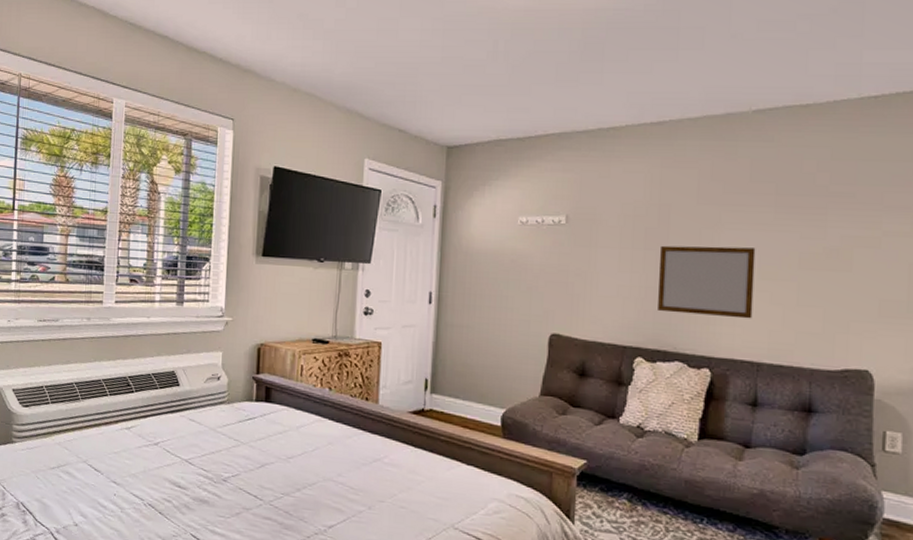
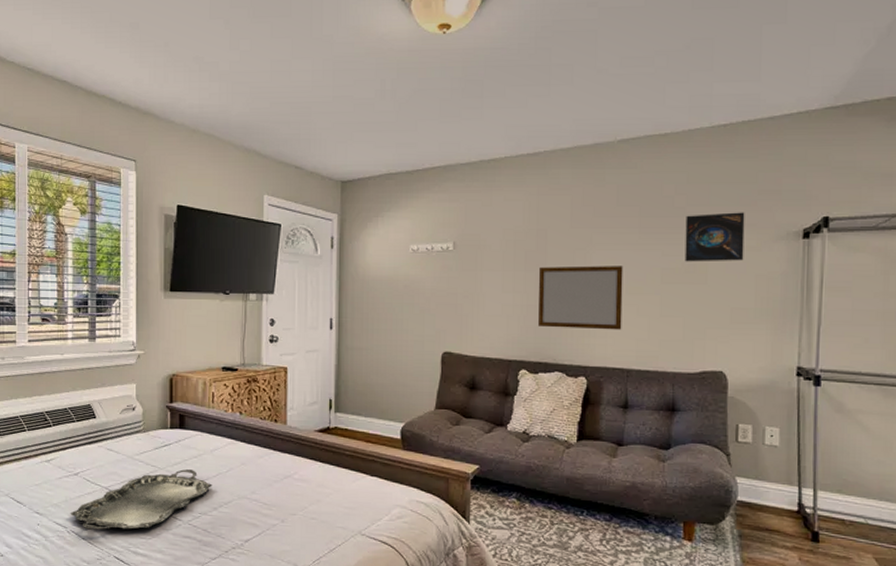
serving tray: none [147,445,297,506] -> present [70,469,212,530]
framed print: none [826,193,898,248] -> present [685,212,745,262]

